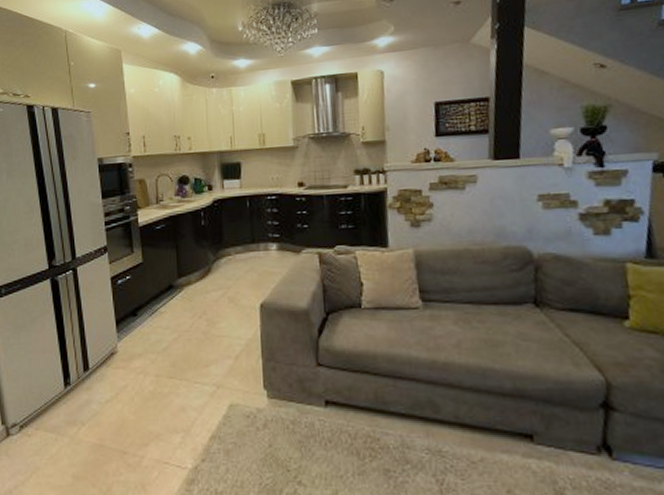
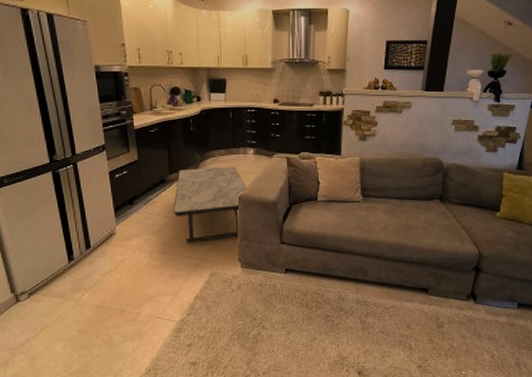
coffee table: none [183,266,272,365] -> present [173,166,248,244]

